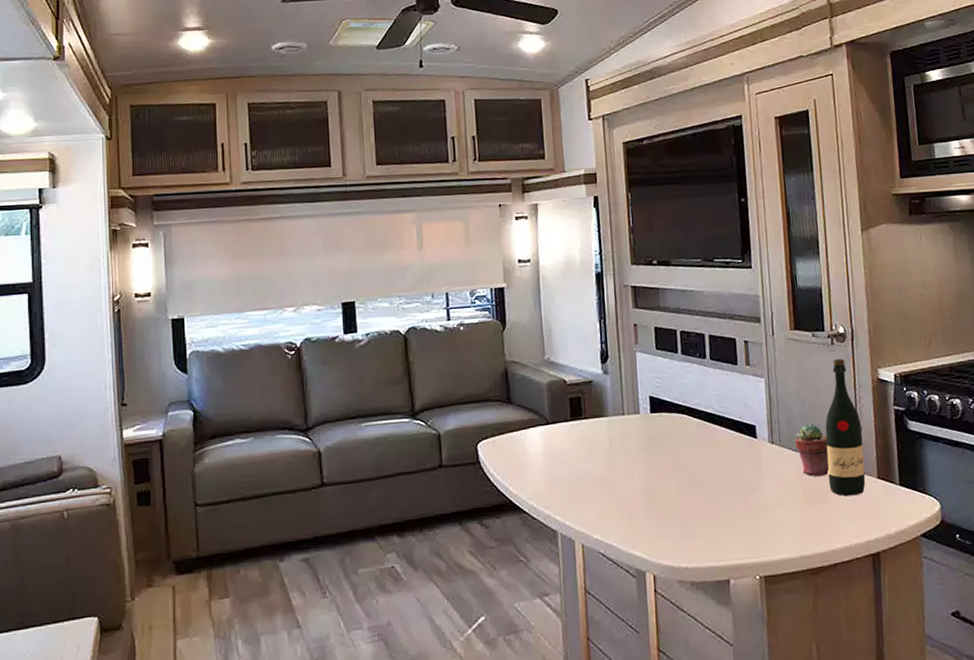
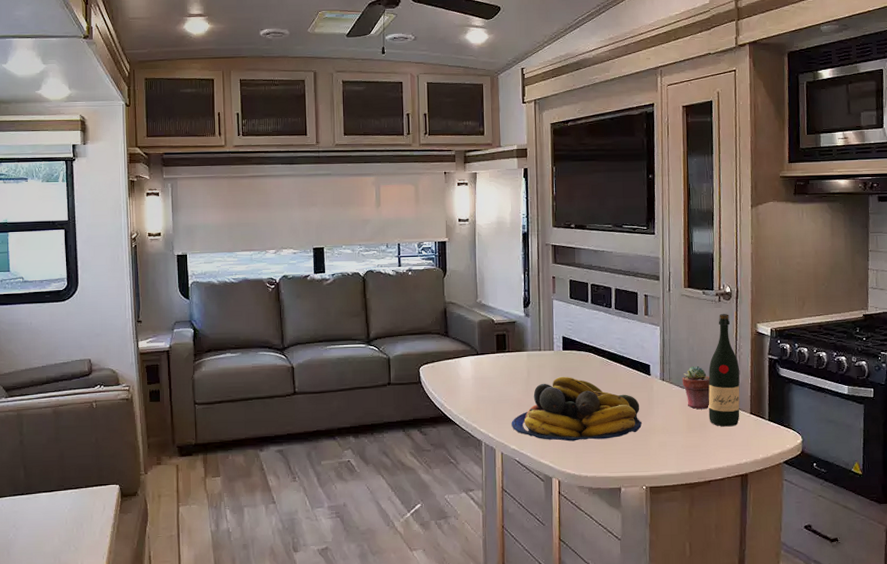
fruit bowl: none [592,444,750,526] -> present [511,376,642,442]

